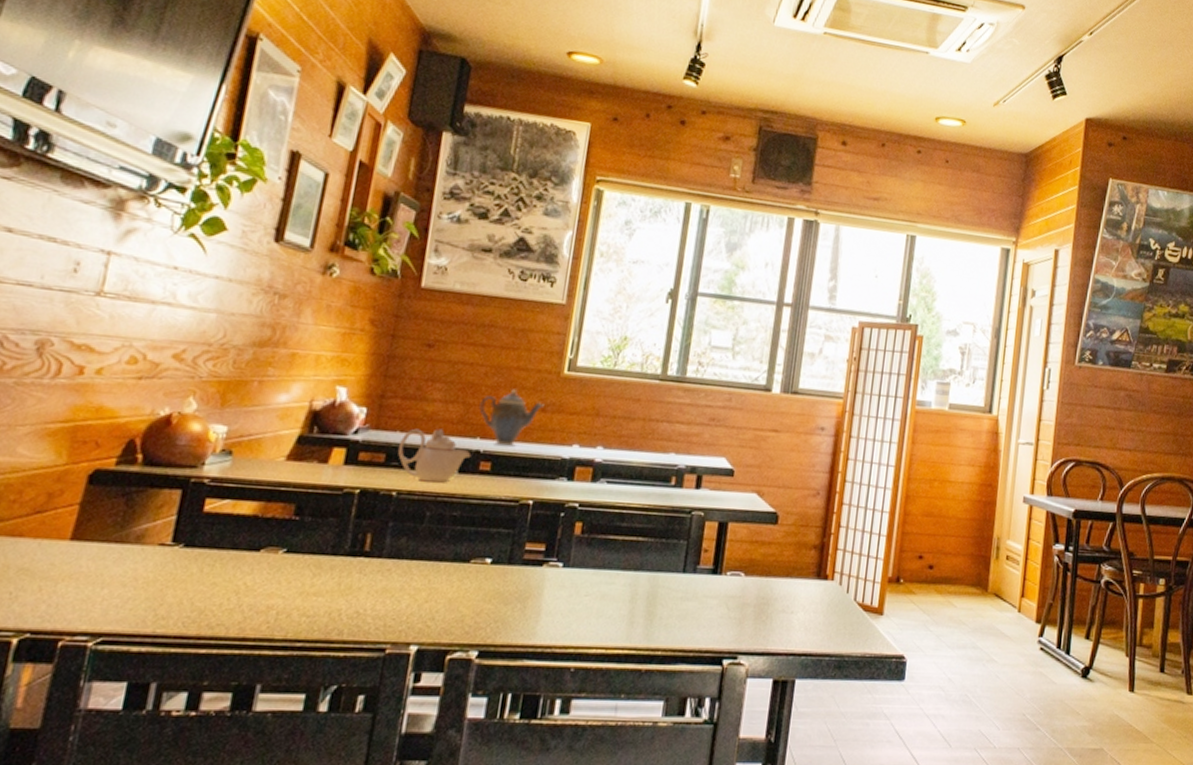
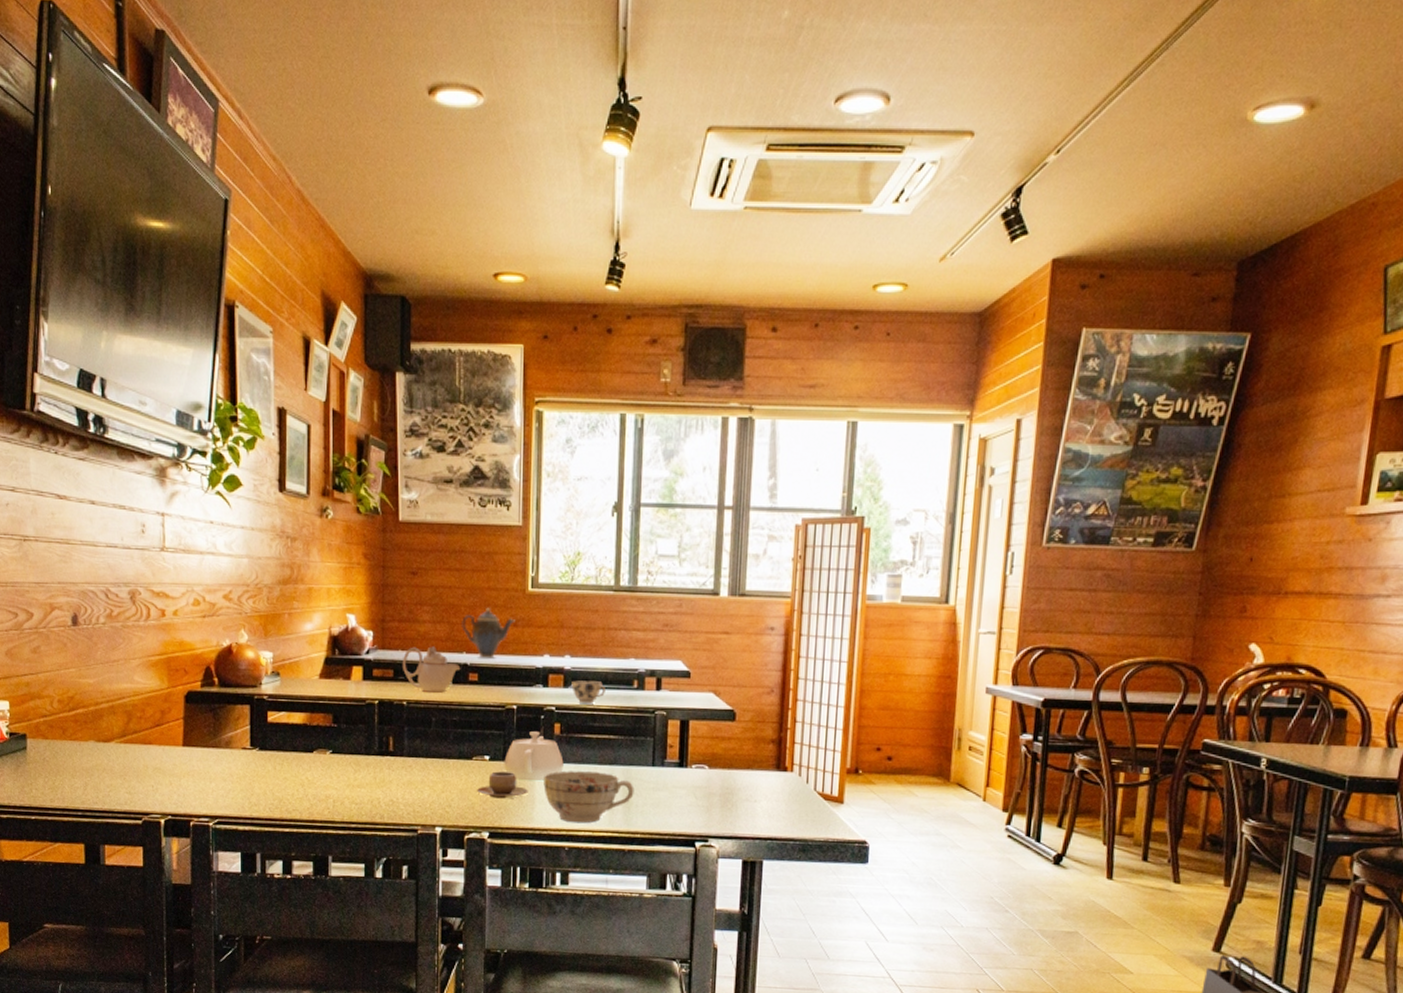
teacup: none [470,577,534,610] -> present [477,771,528,799]
teapot: none [508,531,582,590] -> present [504,731,564,782]
teacup: none [553,577,660,639] -> present [543,770,634,823]
teacup: none [600,474,639,501] -> present [571,680,605,704]

